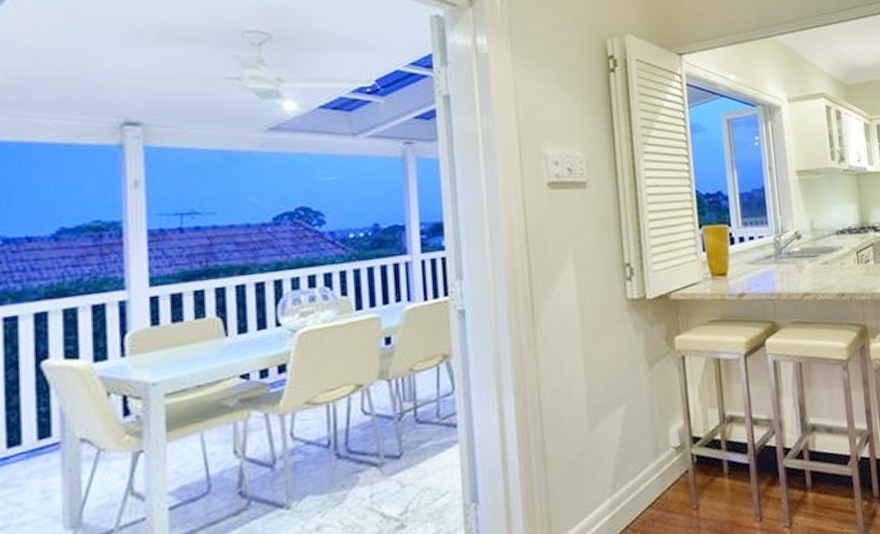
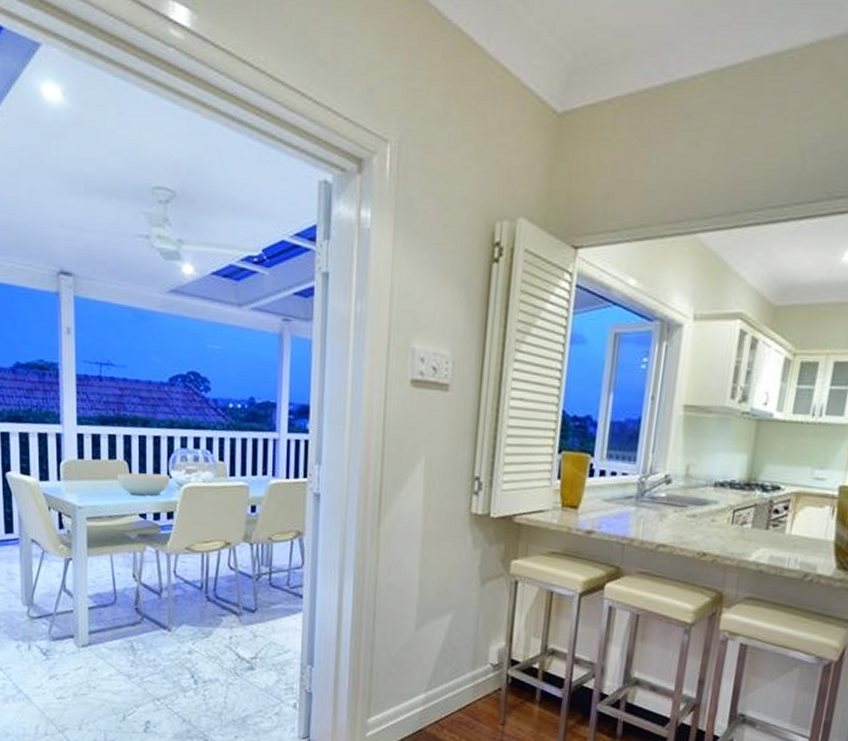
bowl: none [208,322,280,355] -> present [118,472,170,496]

